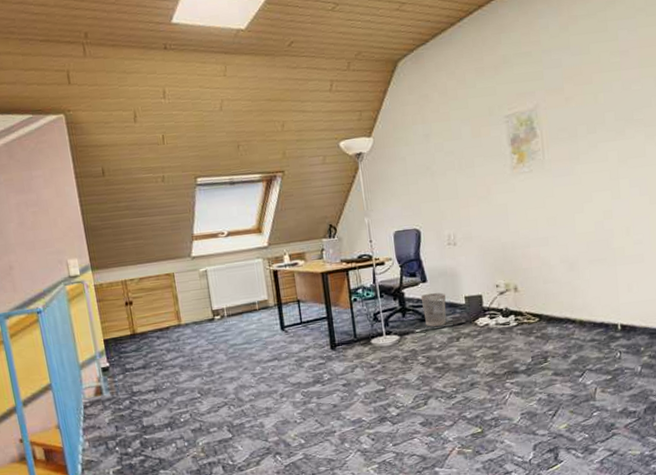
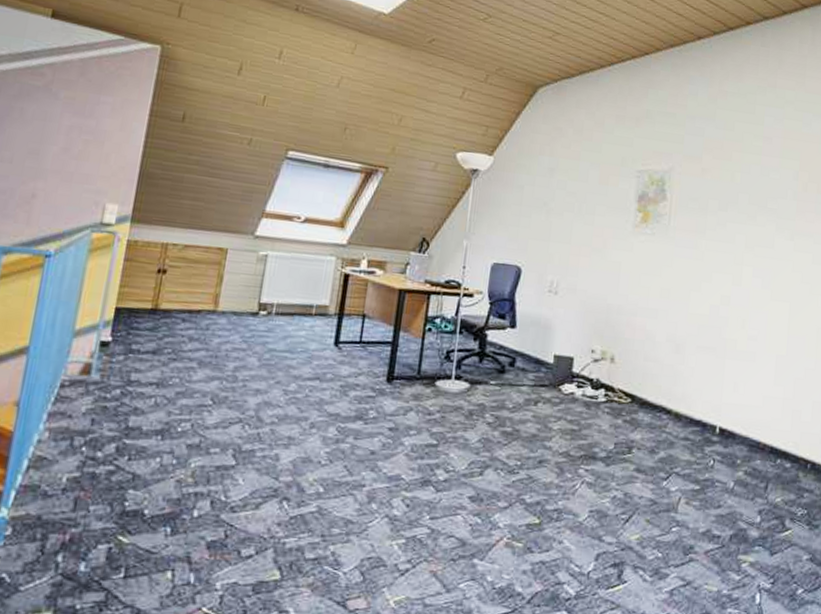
wastebasket: present [420,292,446,327] -> none [503,342,533,383]

